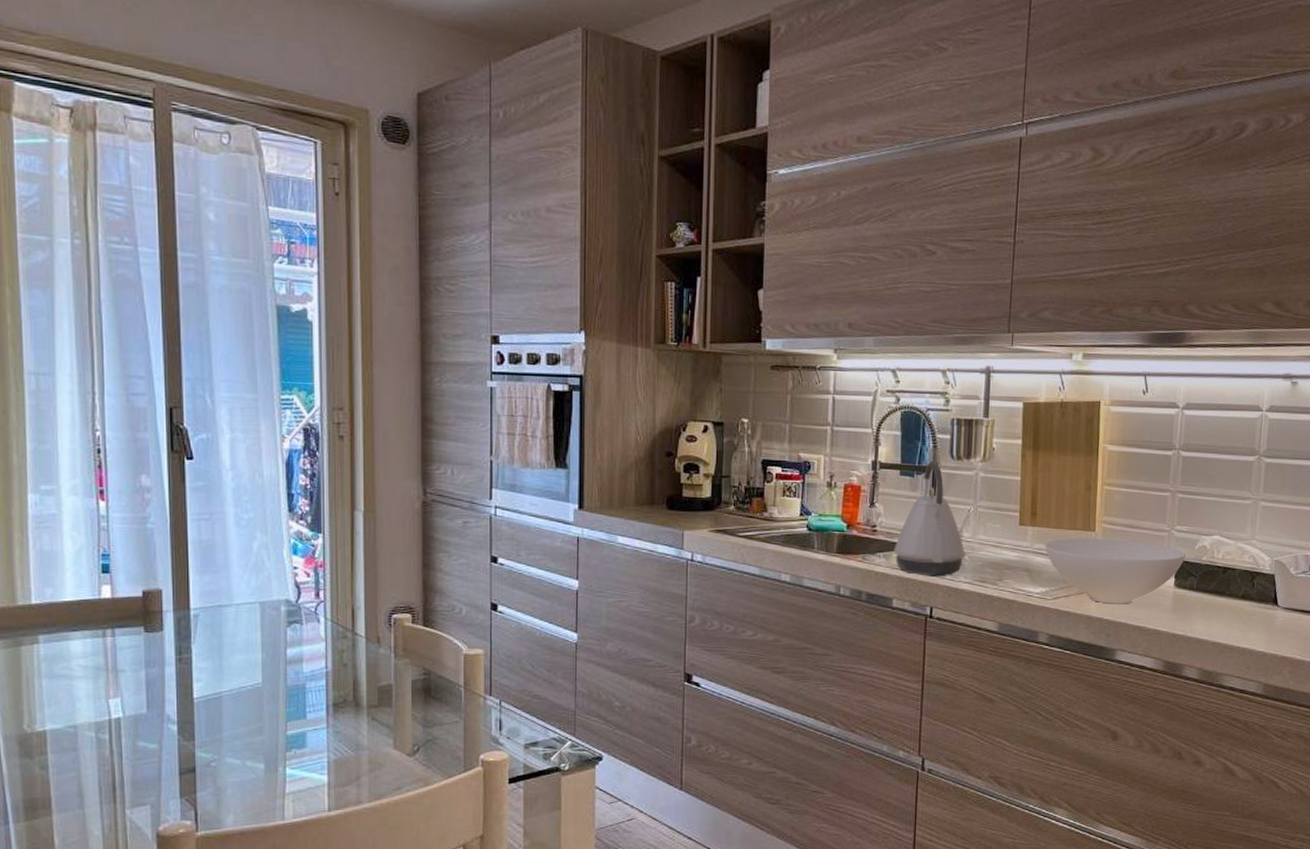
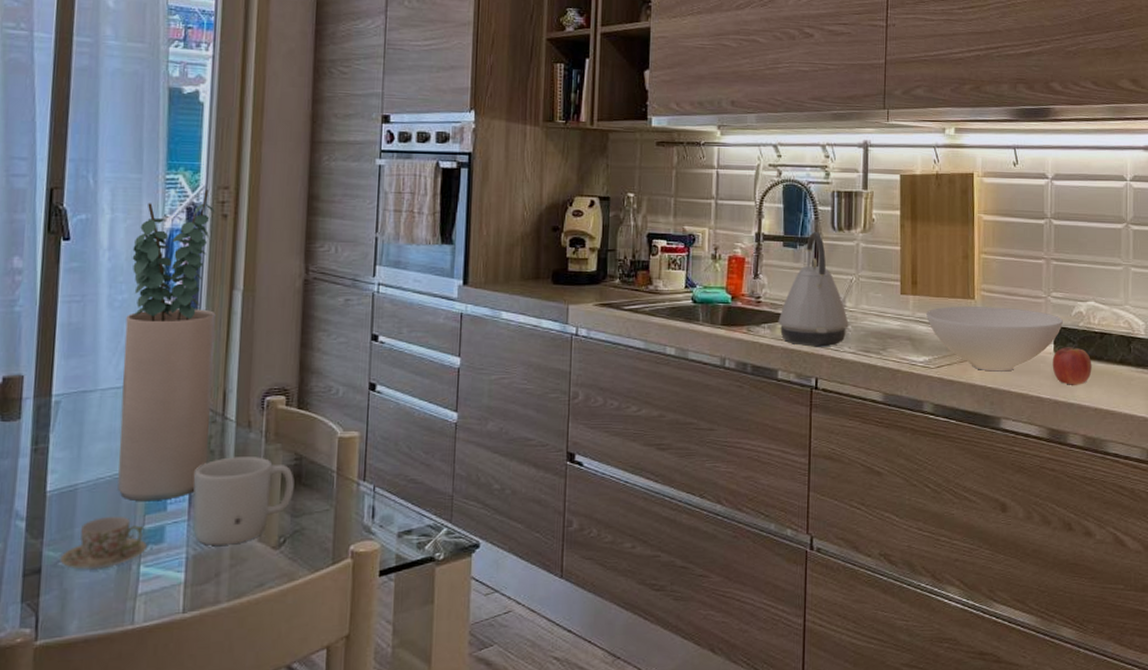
teacup: none [212,722,290,770] -> present [60,516,147,570]
vase: none [254,410,342,710] -> present [117,189,216,502]
mug: none [330,670,424,751] -> present [193,457,294,545]
fruit: none [1171,579,1213,619] -> present [1052,345,1092,385]

